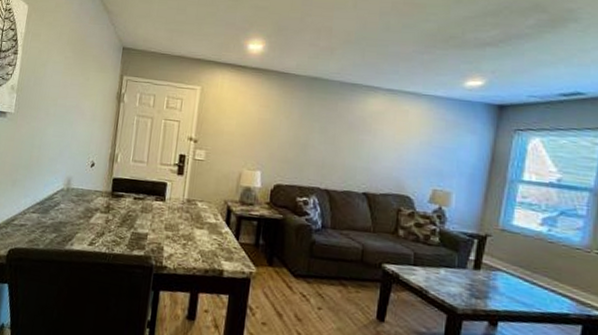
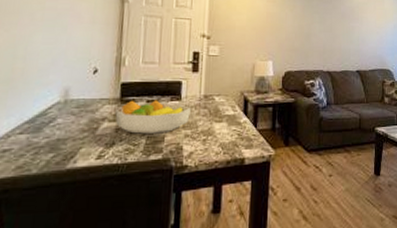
fruit bowl: none [106,195,173,231] -> present [115,100,191,134]

